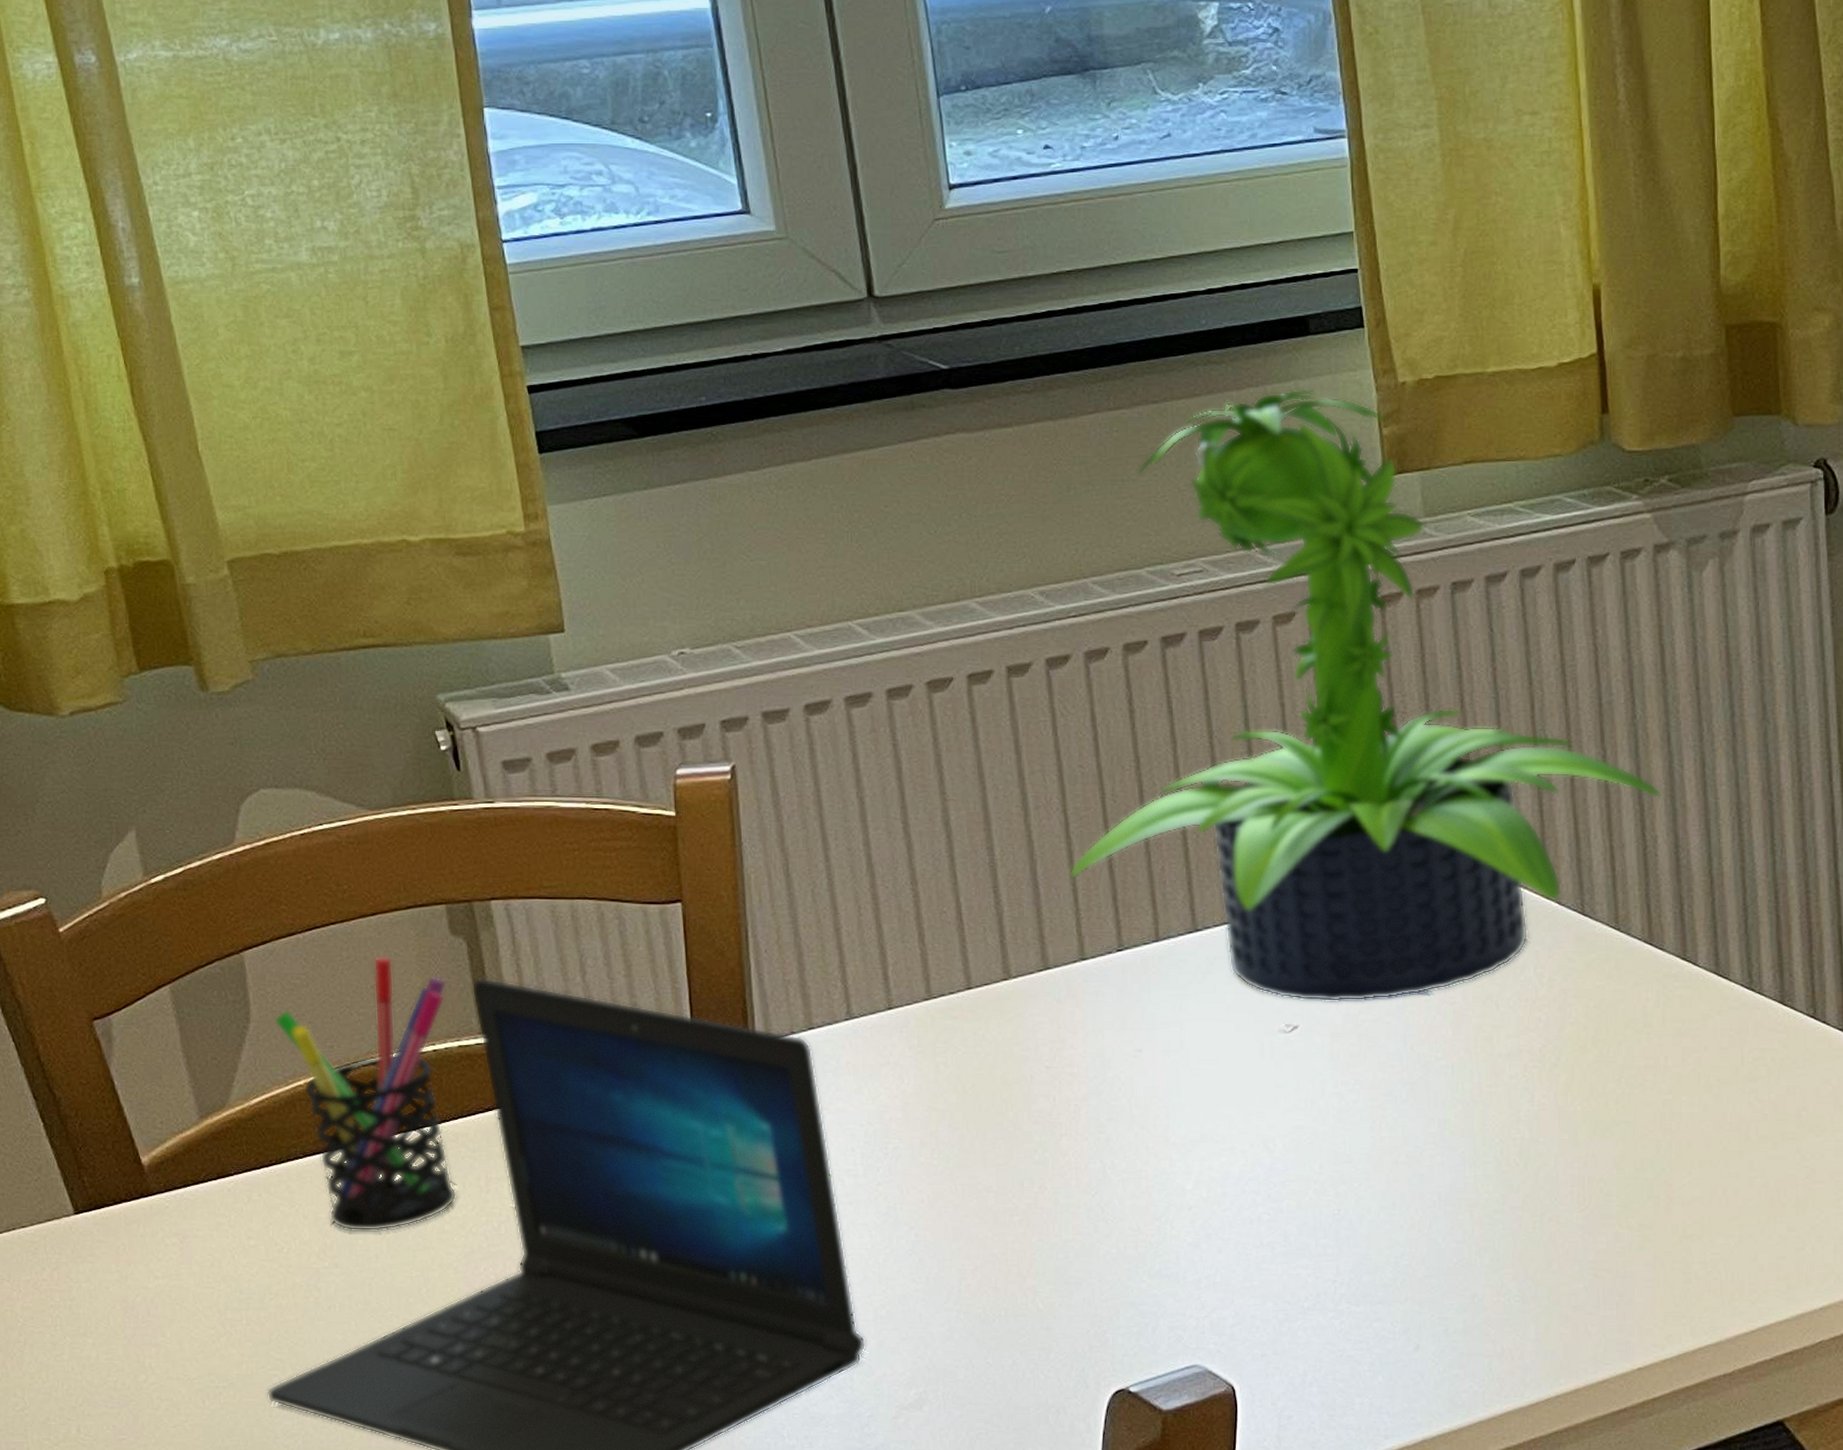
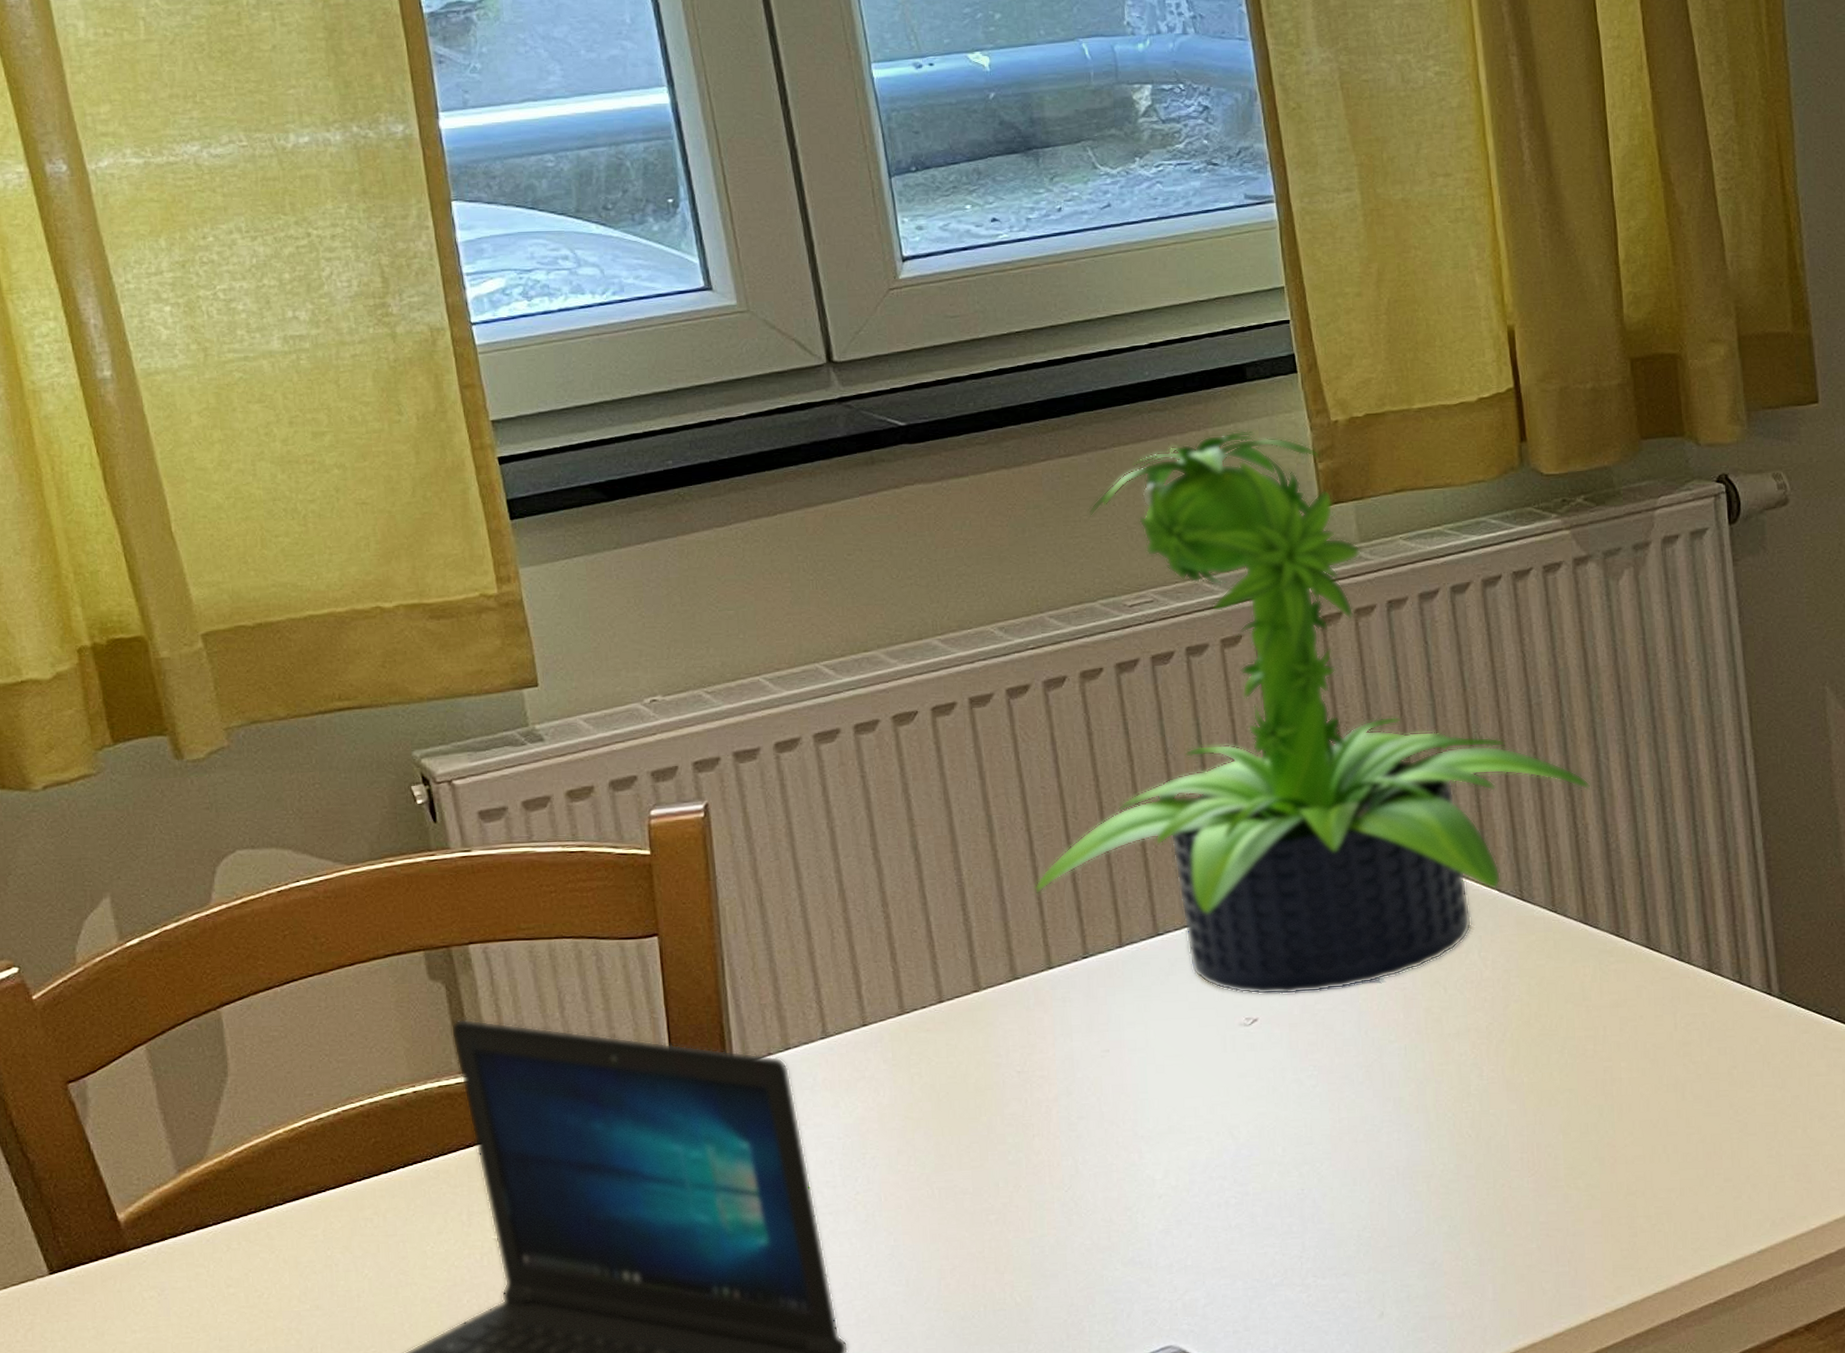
pen holder: present [274,956,457,1232] -> none [252,1004,439,1273]

